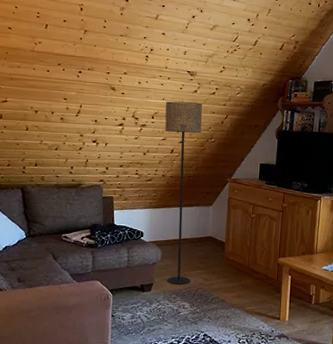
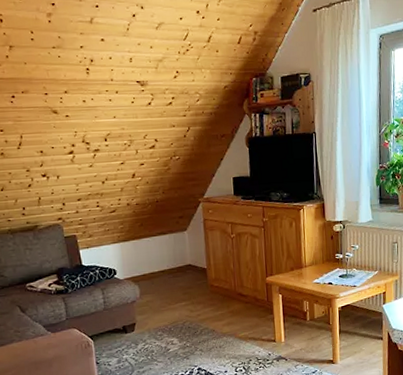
floor lamp: present [165,101,203,285] -> none [117,117,175,321]

